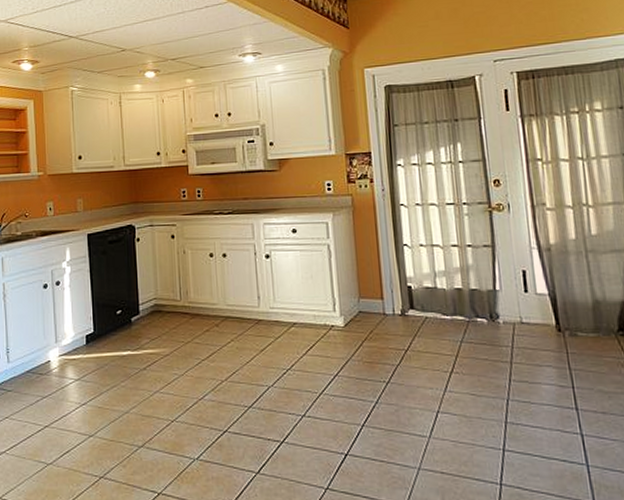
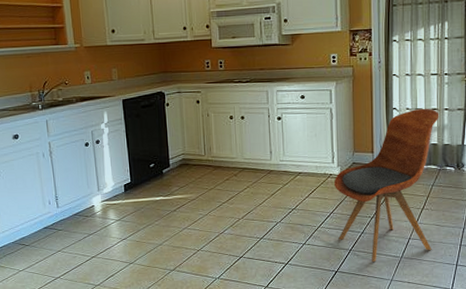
dining chair: none [336,244,469,444] -> present [333,108,439,263]

